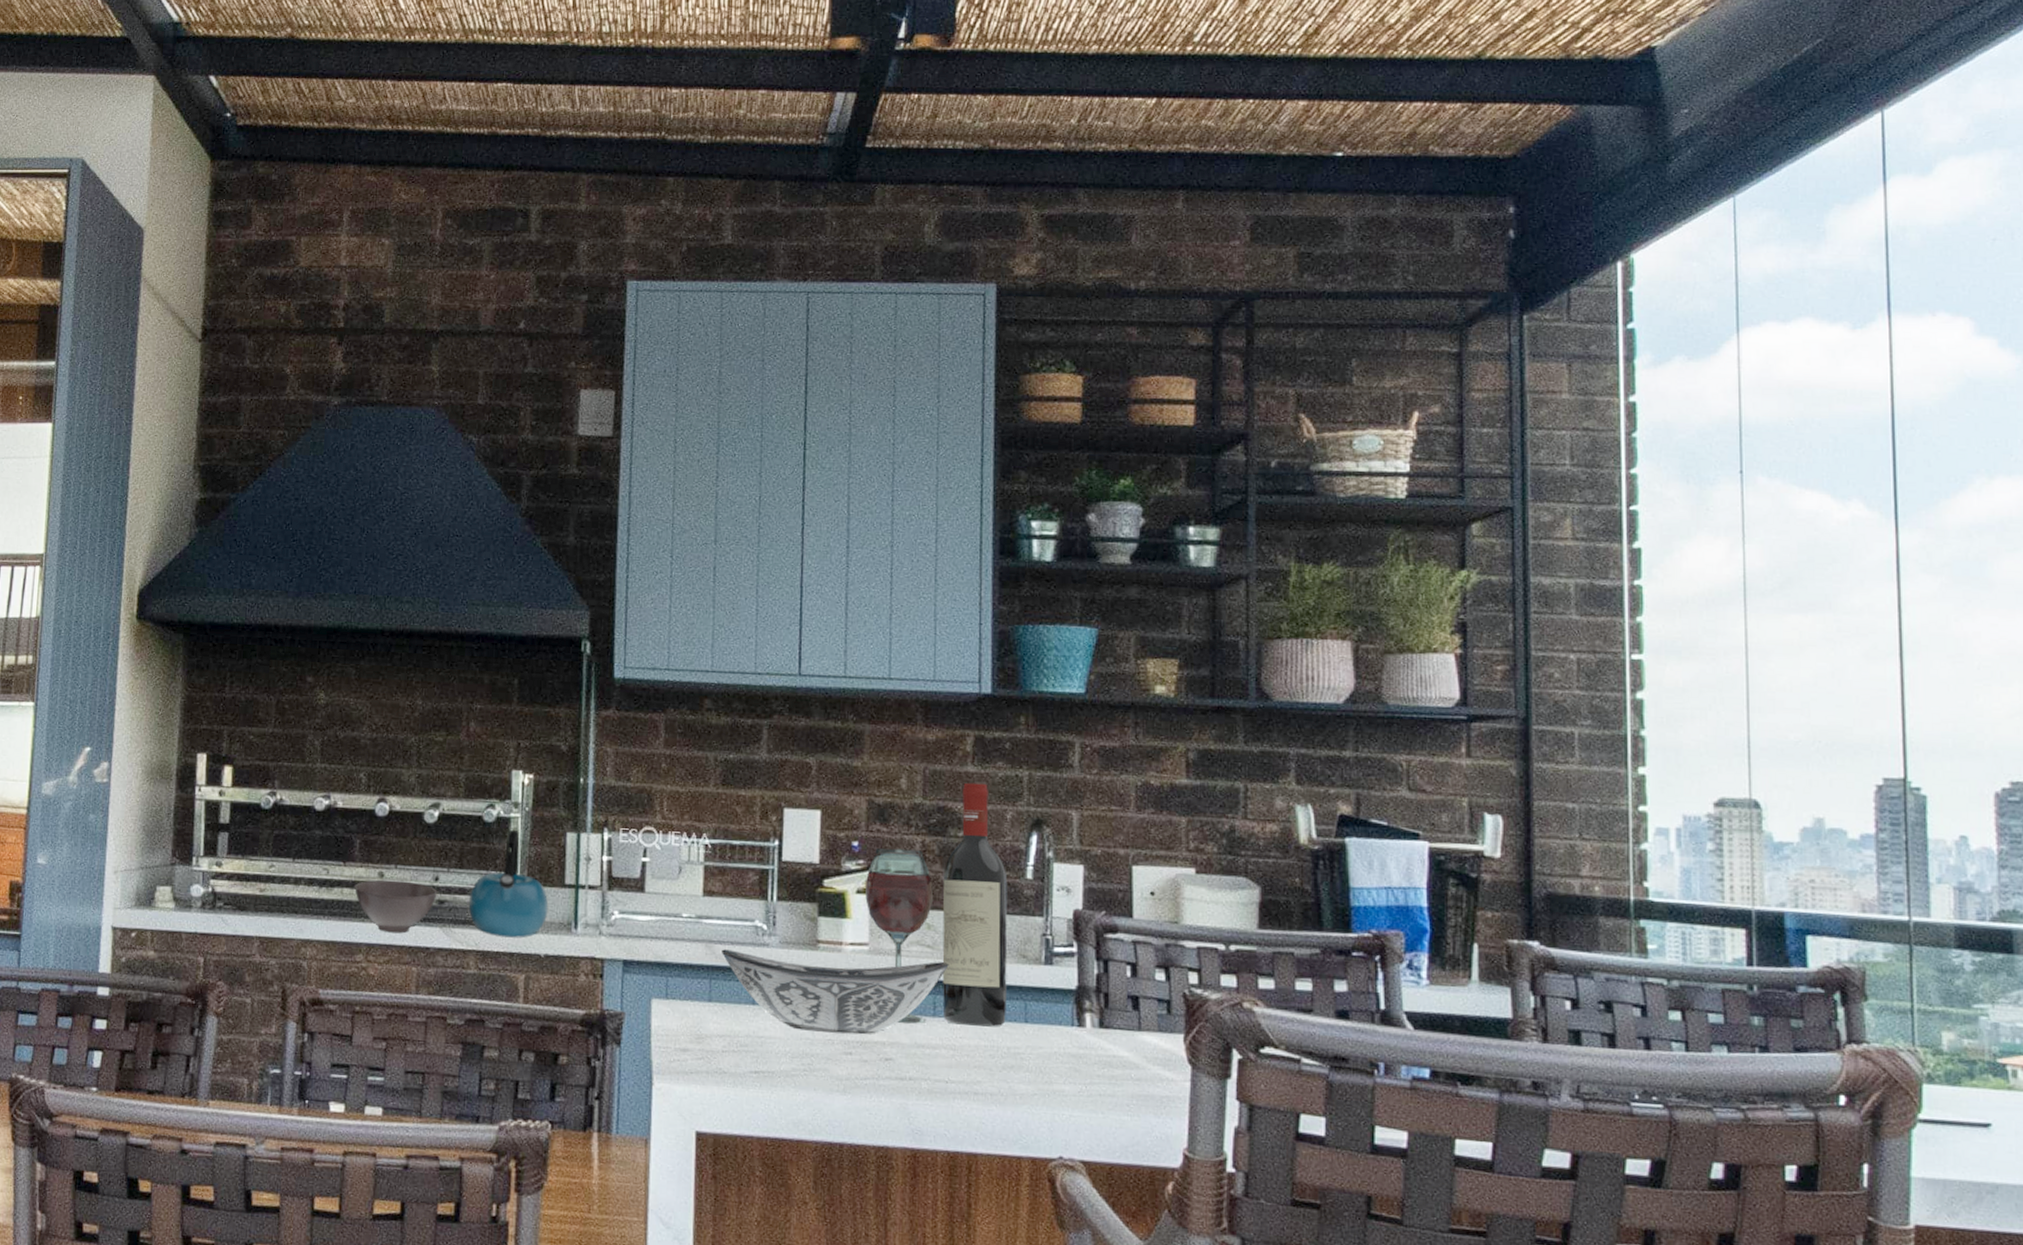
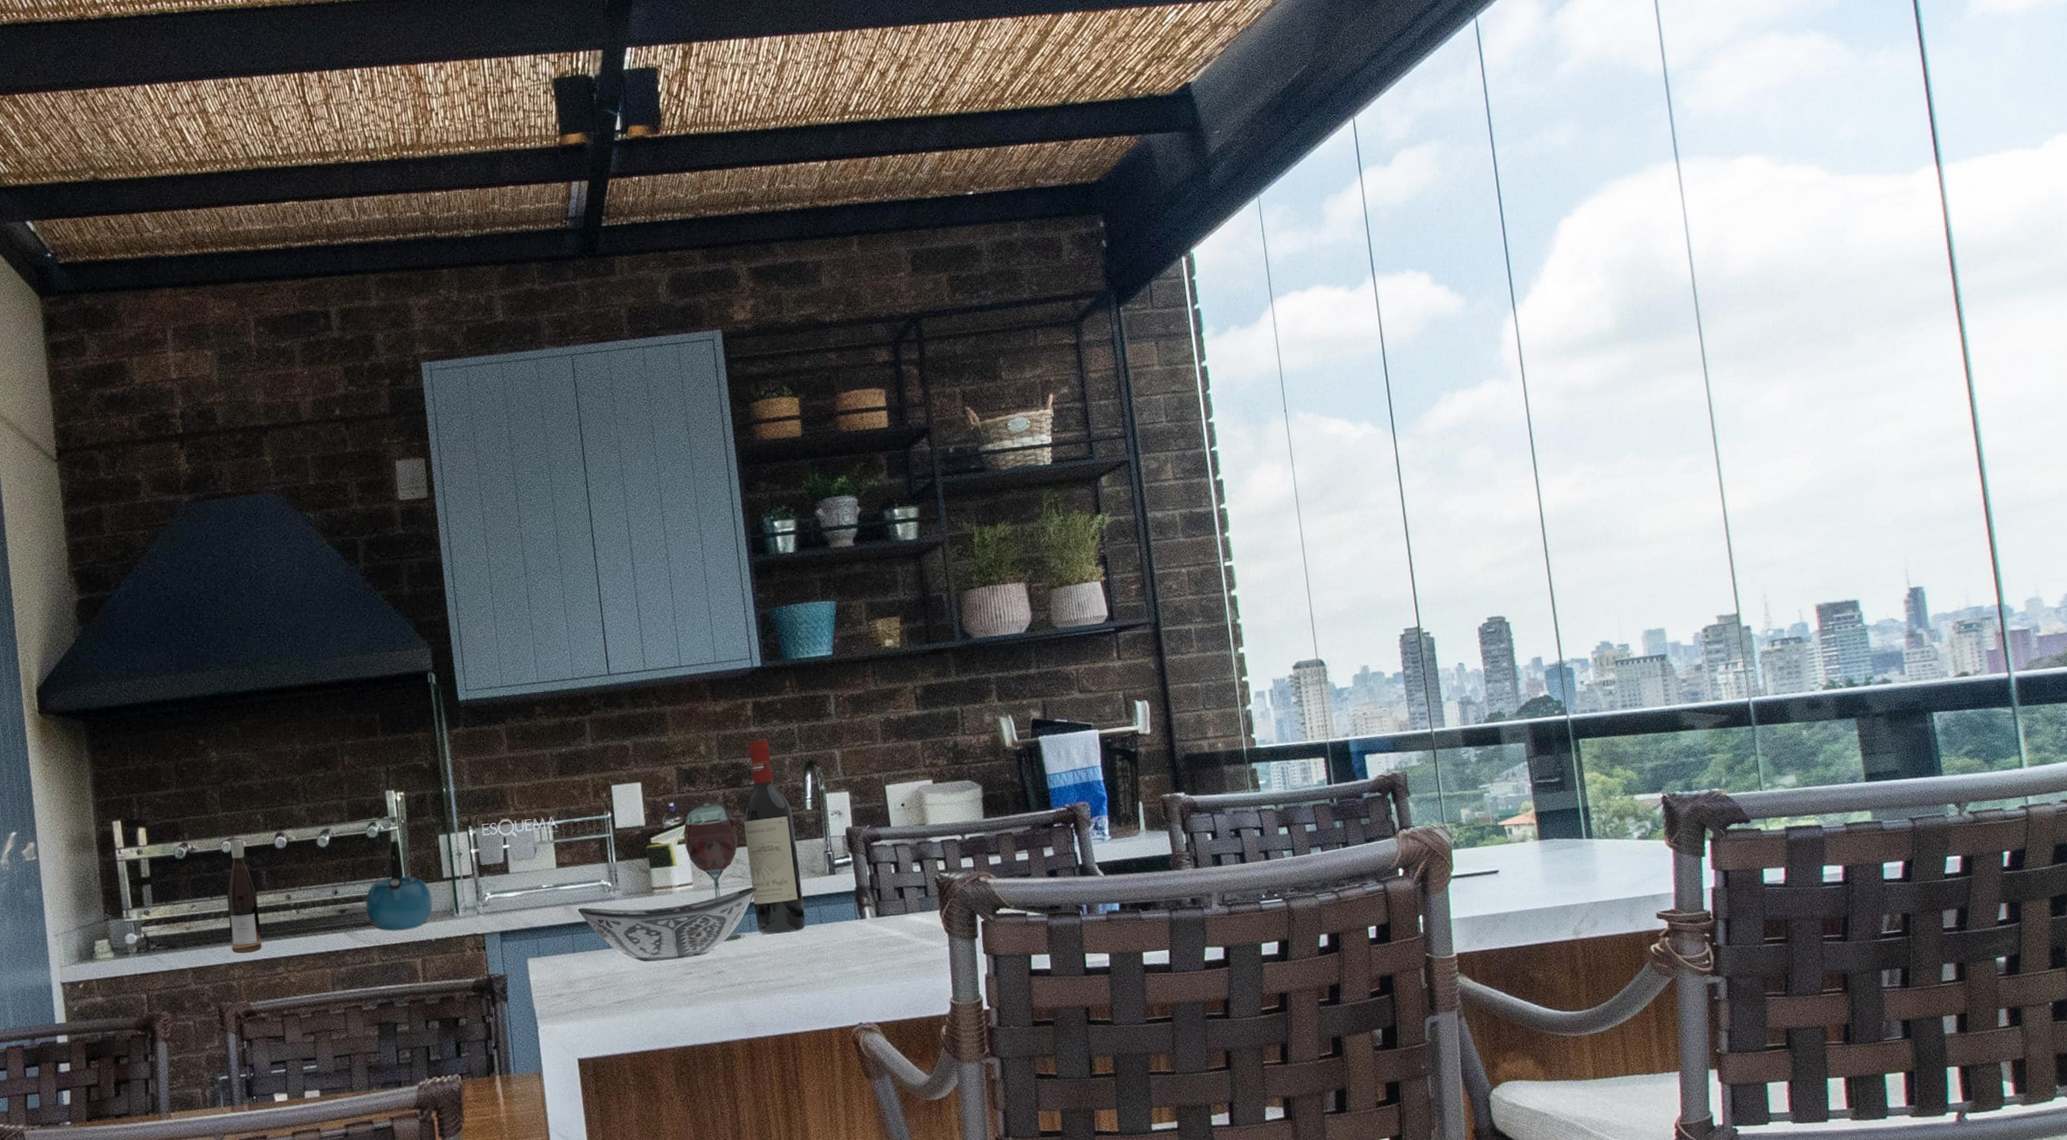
bottle: none [308,795,346,932] -> present [226,837,262,954]
bowl: present [353,879,438,934] -> none [266,899,338,945]

